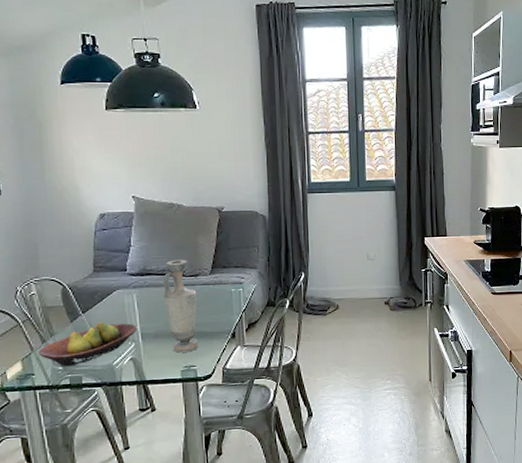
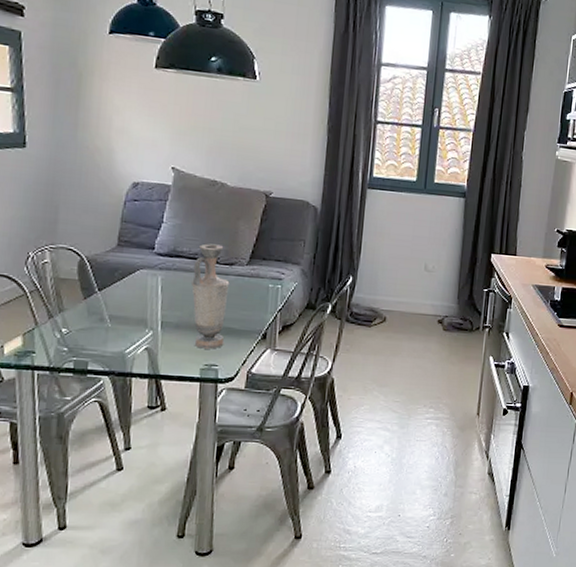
fruit bowl: present [38,322,138,367] -> none [42,303,159,349]

